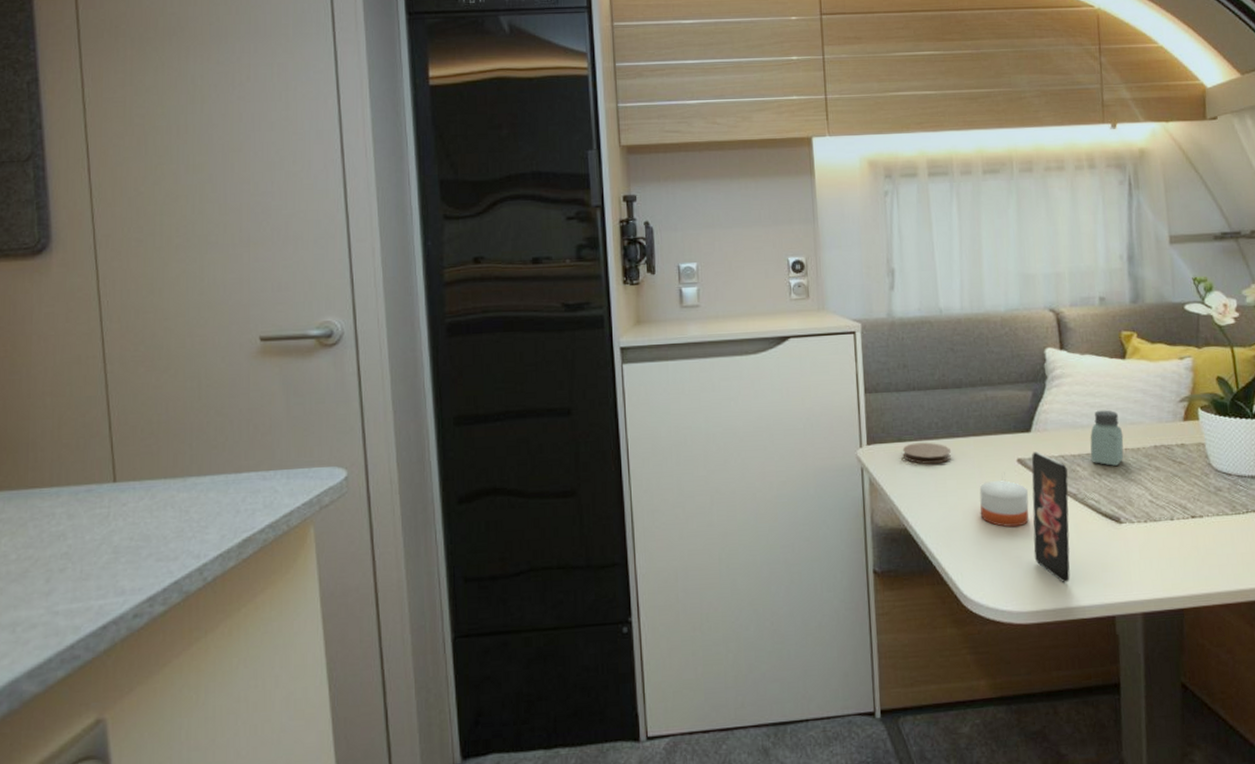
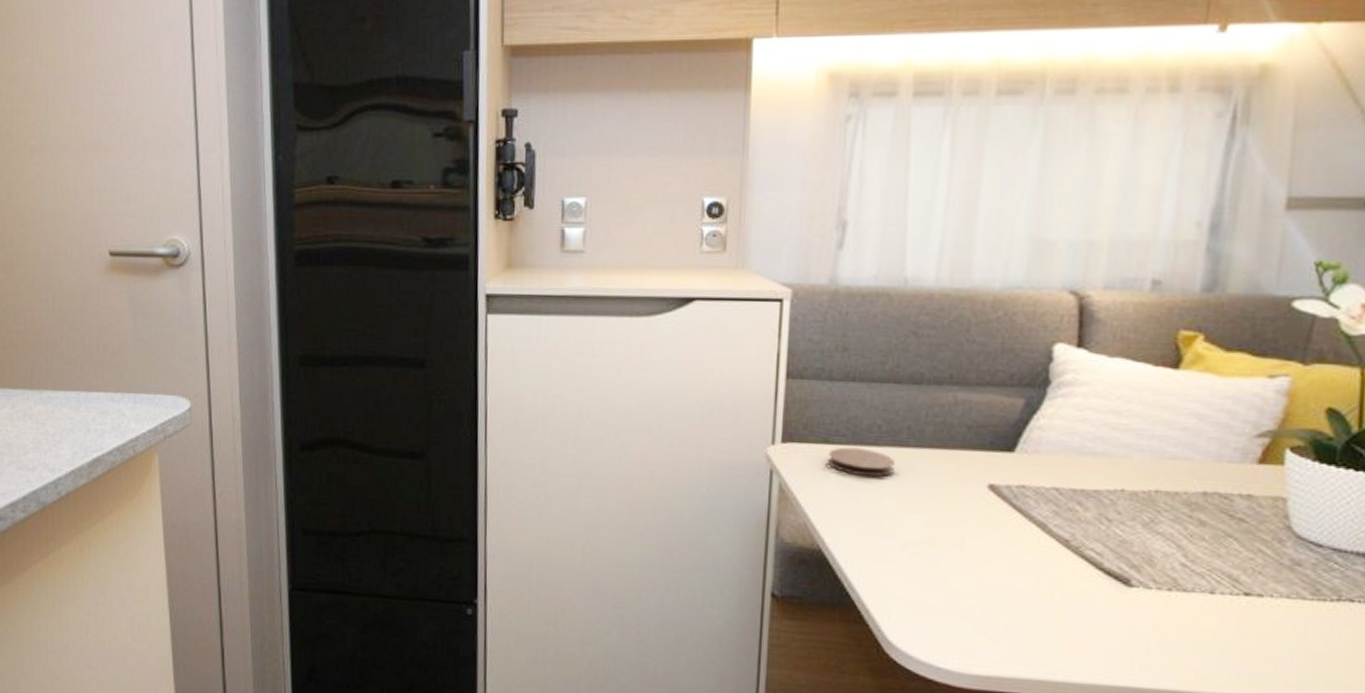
candle: present [979,480,1029,527] -> none [924,507,997,569]
smartphone: present [1031,452,1071,584] -> none [993,478,1061,650]
saltshaker: present [1090,410,1124,466] -> none [1099,434,1156,511]

